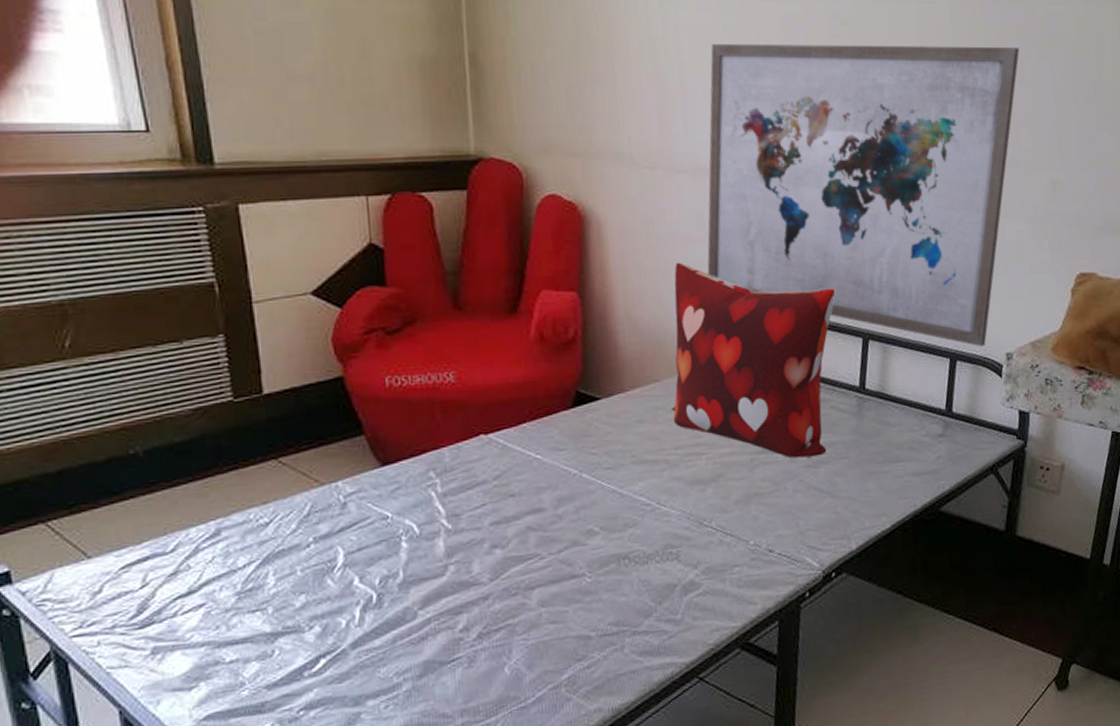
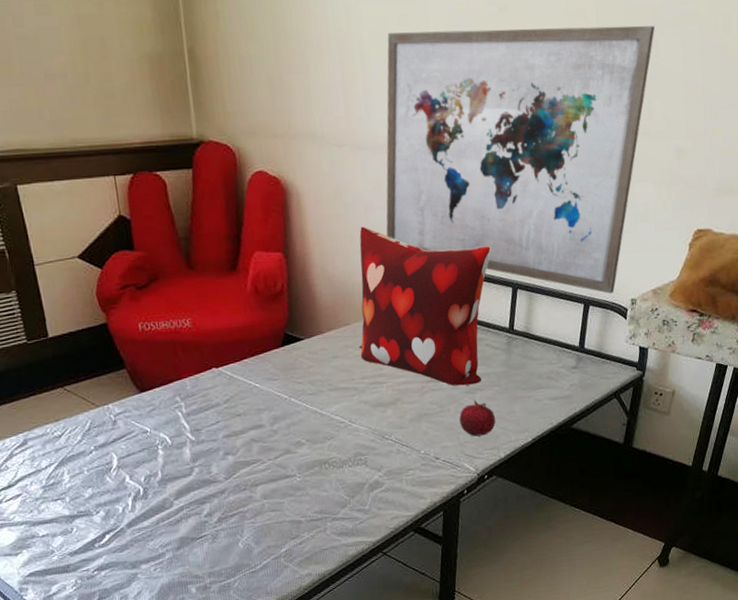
fruit: none [798,475,845,523] -> present [459,399,496,437]

